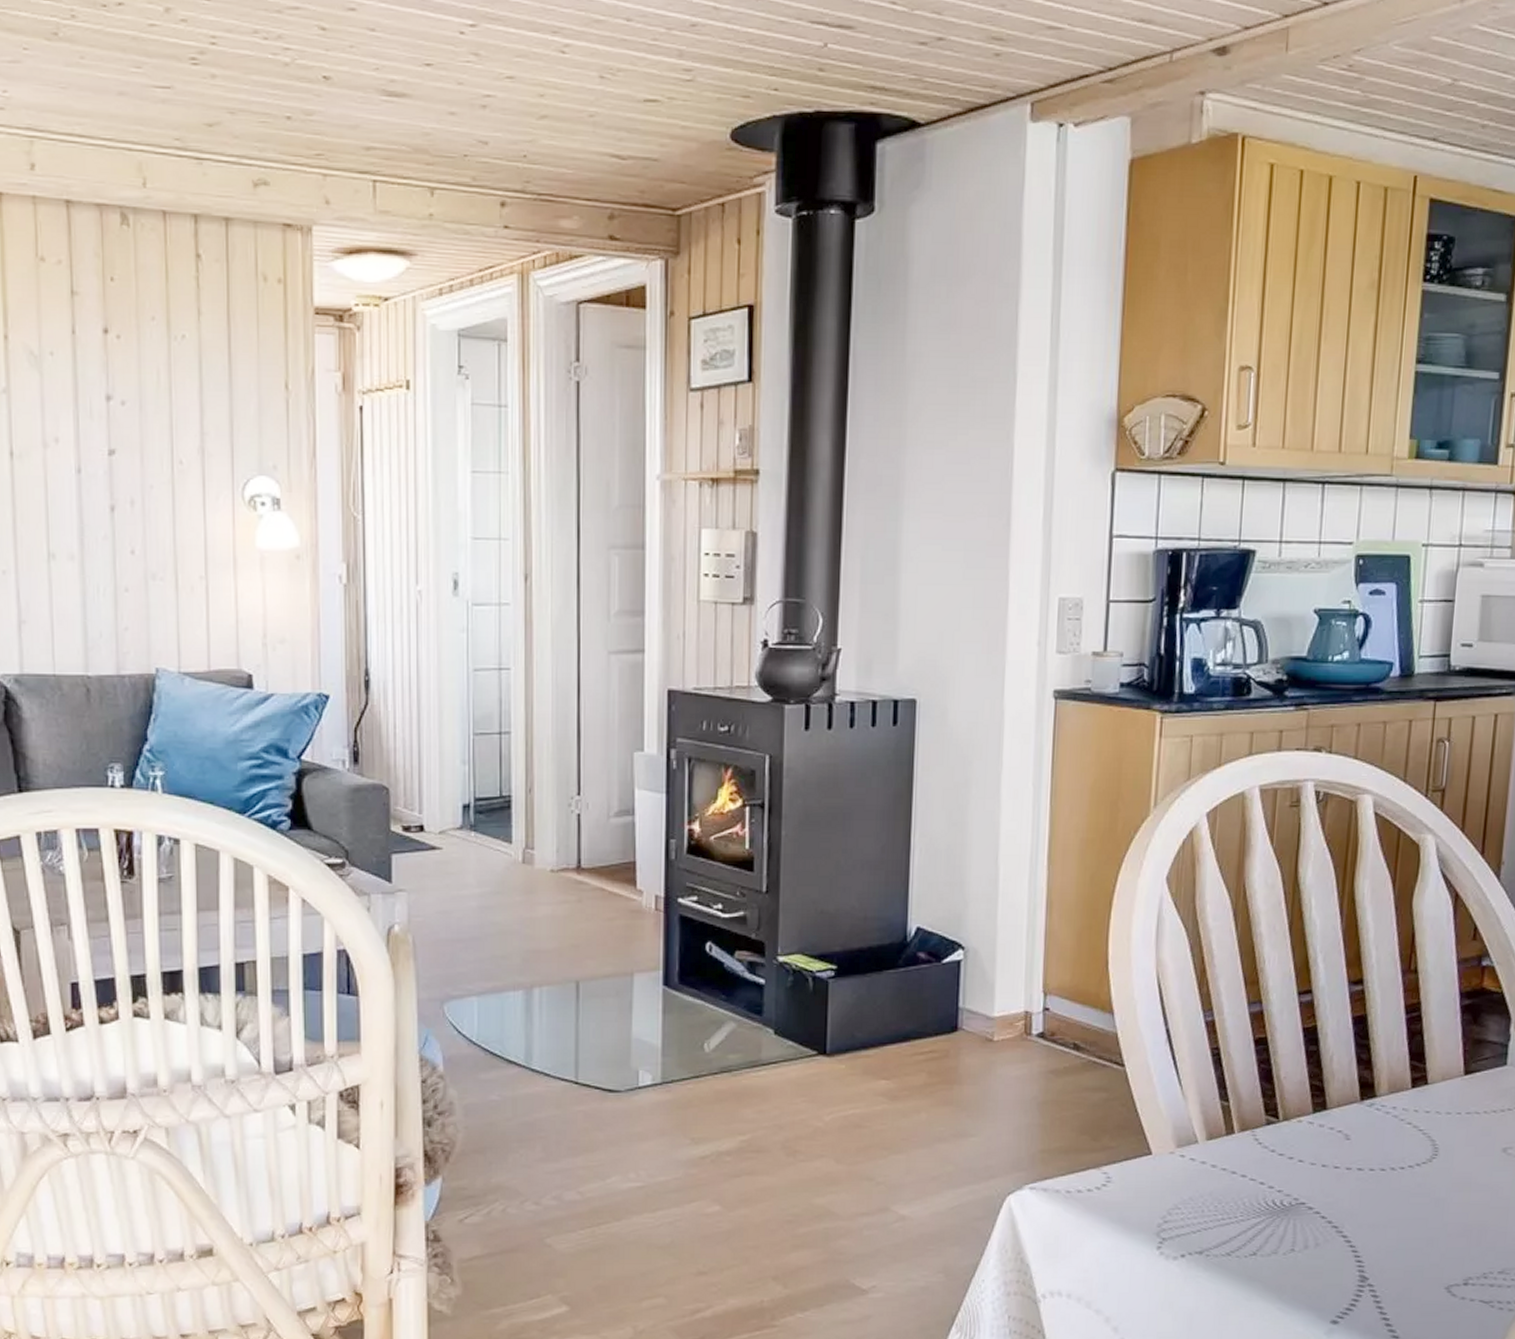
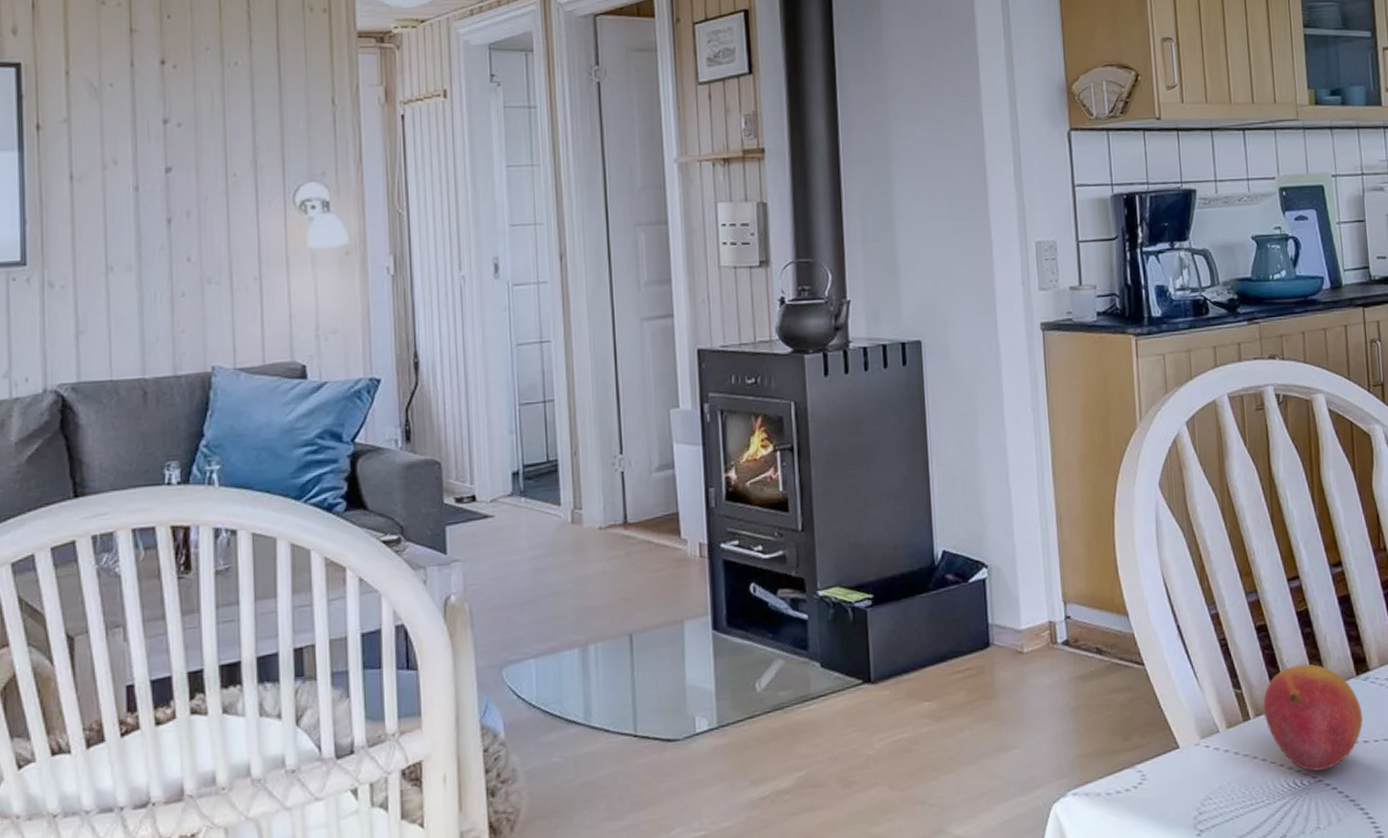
fruit: none [1250,1083,1361,1194] -> present [1263,664,1363,771]

